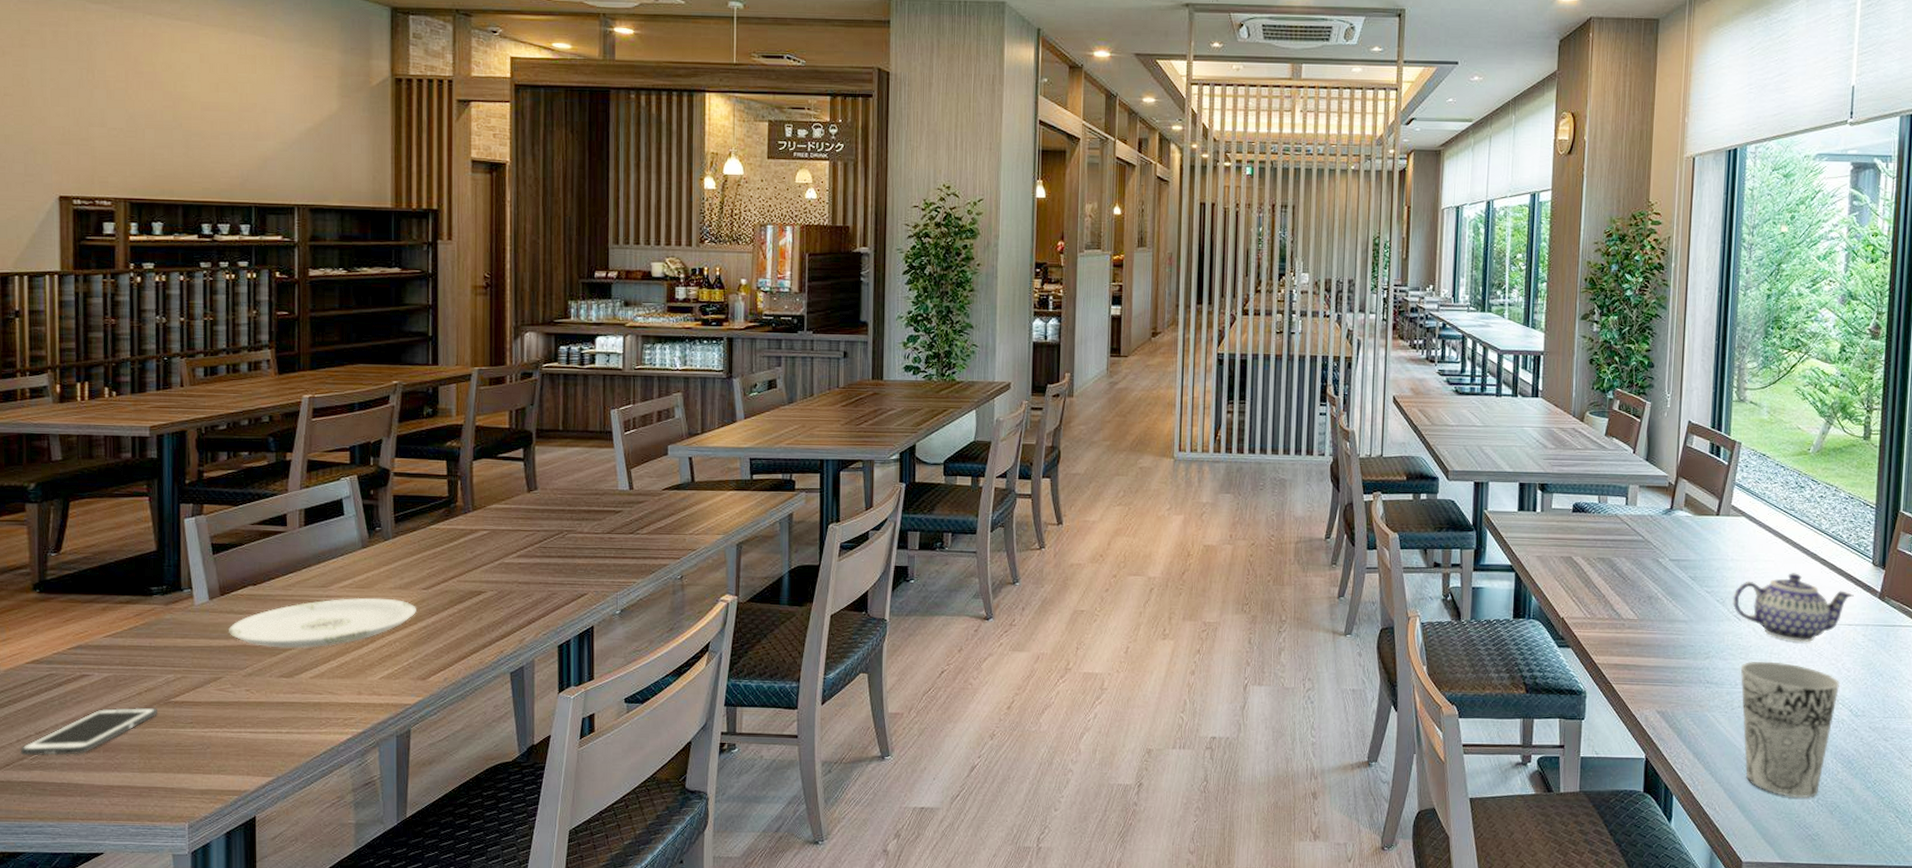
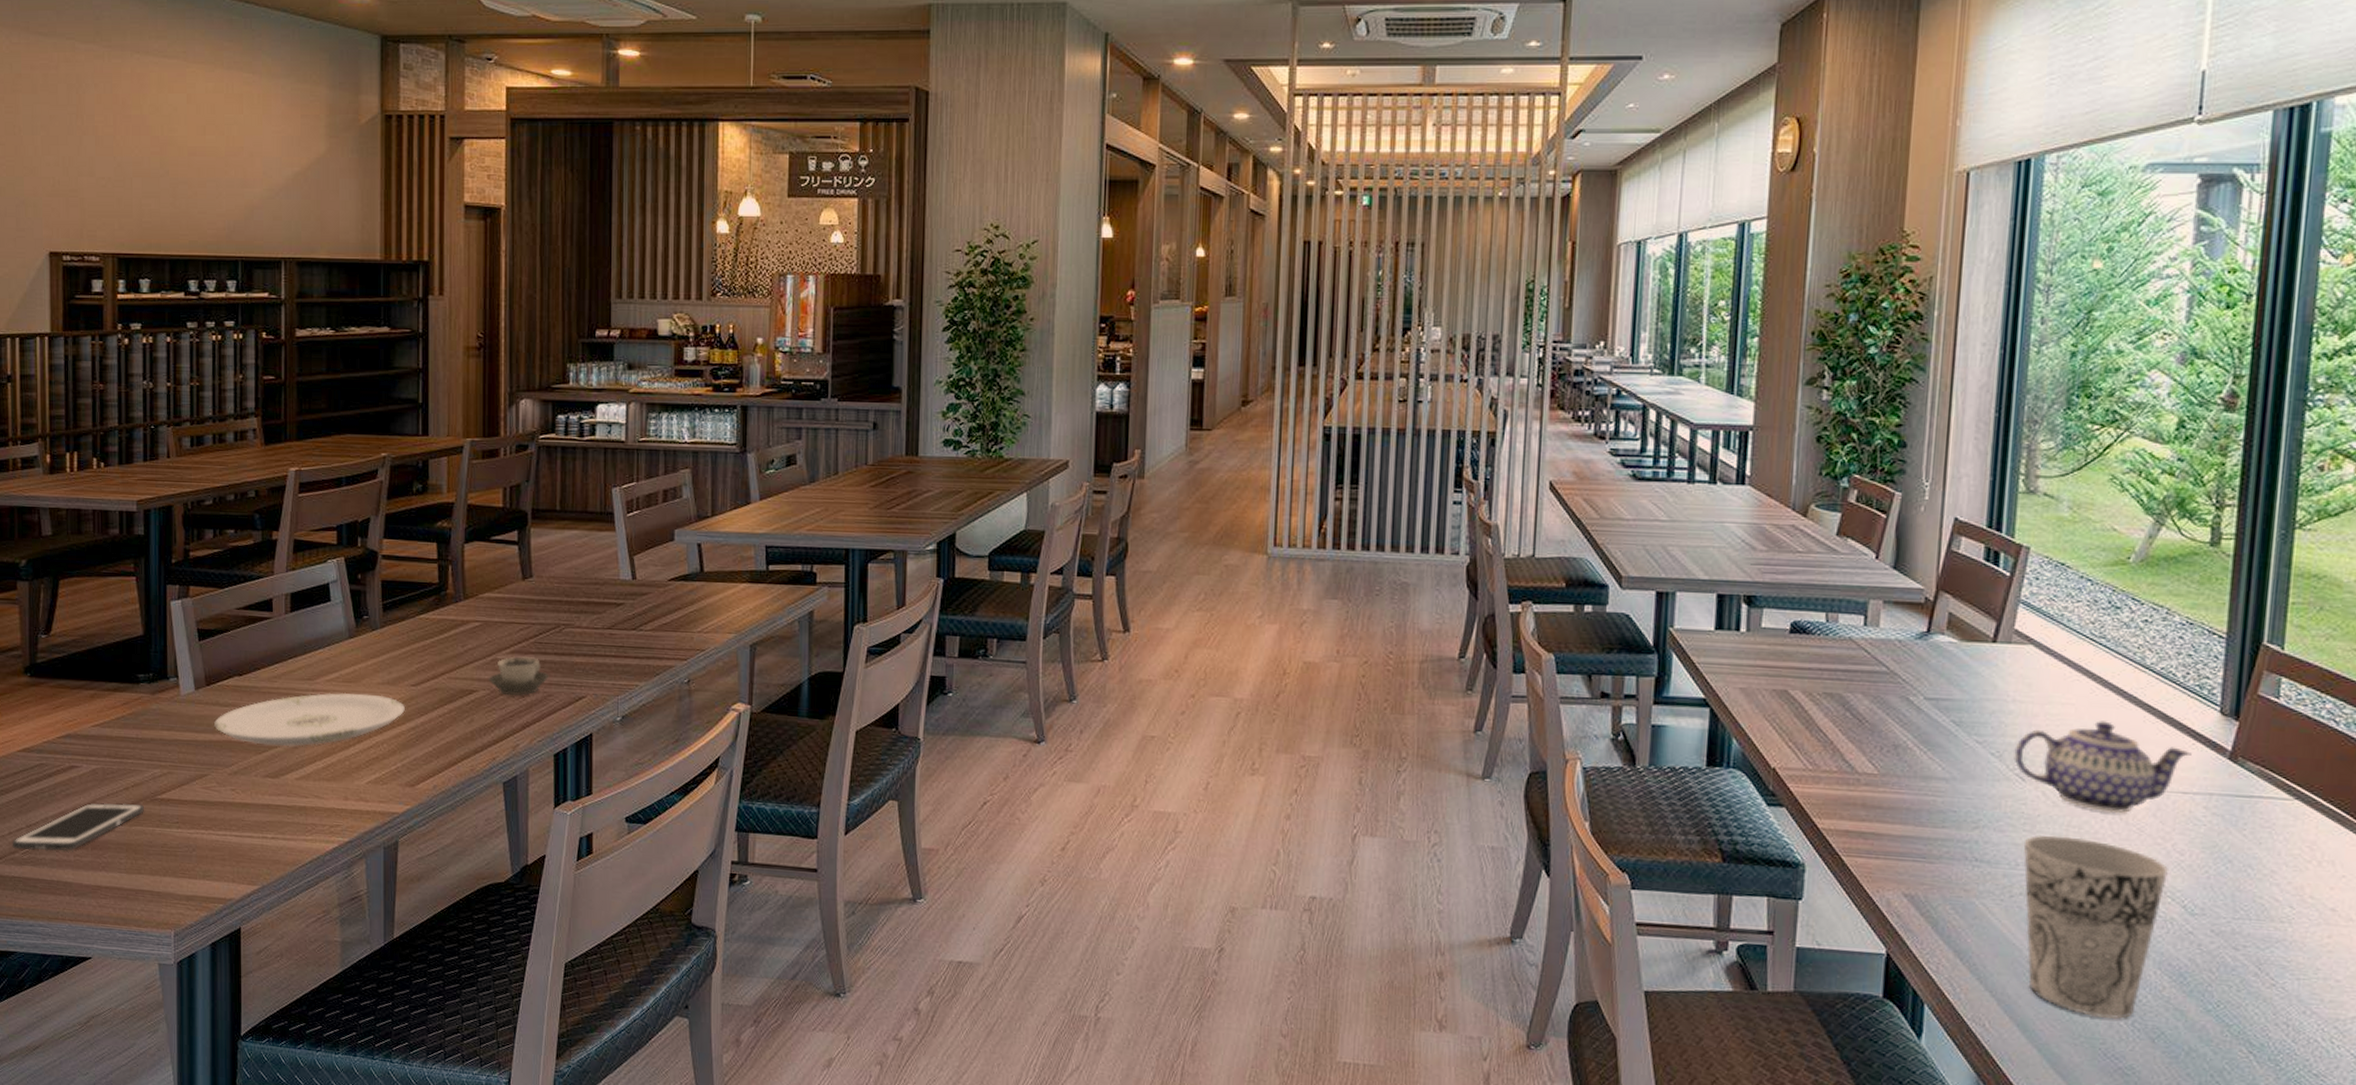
cup: none [496,560,553,595] -> present [488,656,549,696]

